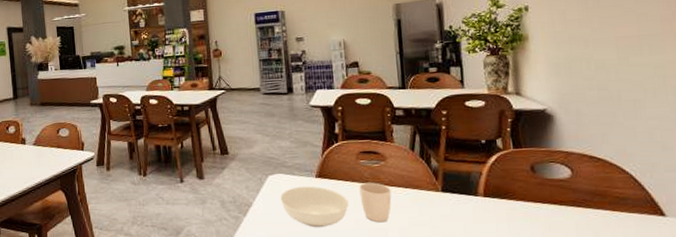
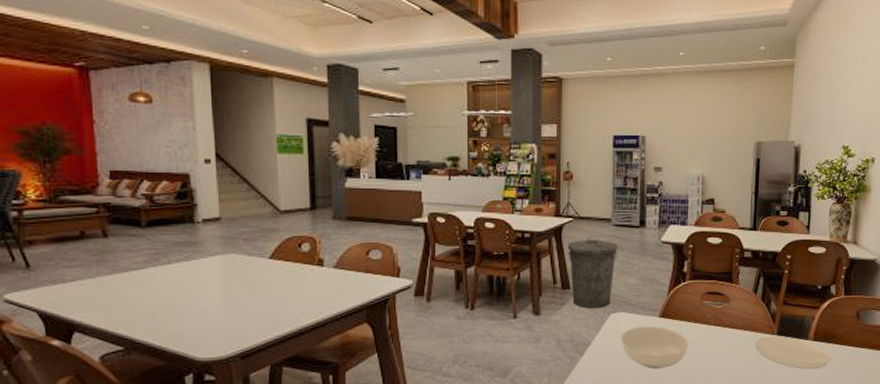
trash can: none [222,104,270,172] -> present [567,236,618,309]
cup: present [359,182,392,223] -> none [700,324,731,365]
plate: none [419,193,507,227] -> present [755,336,830,370]

